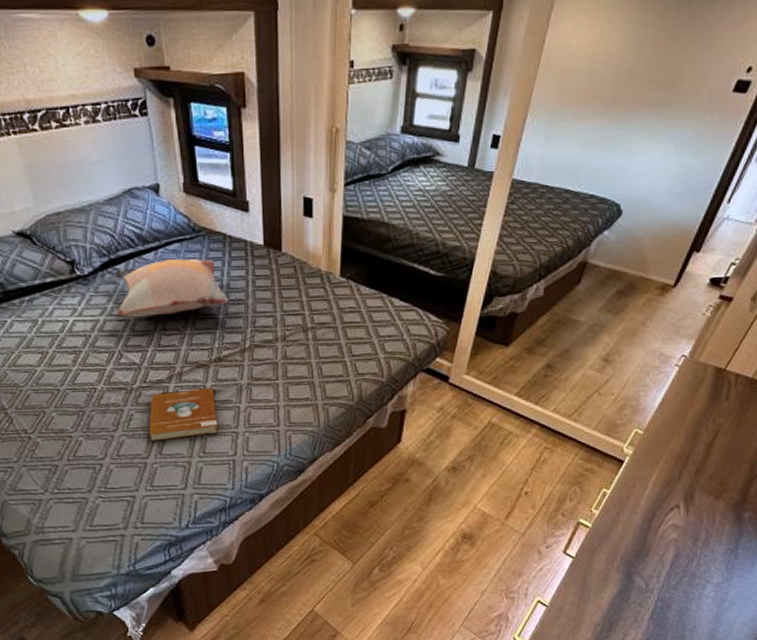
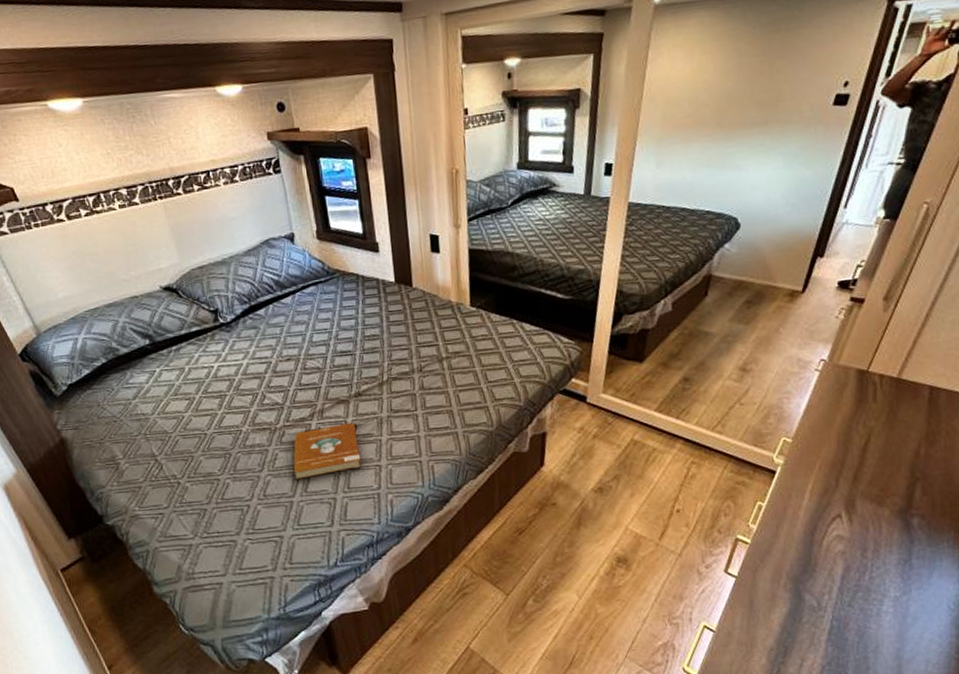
decorative pillow: present [115,258,229,318] -> none [255,299,365,360]

